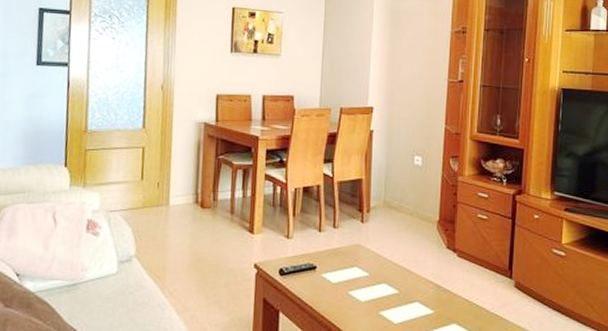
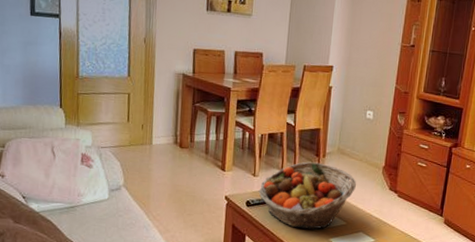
fruit basket: none [293,218,407,301] -> present [258,161,356,230]

